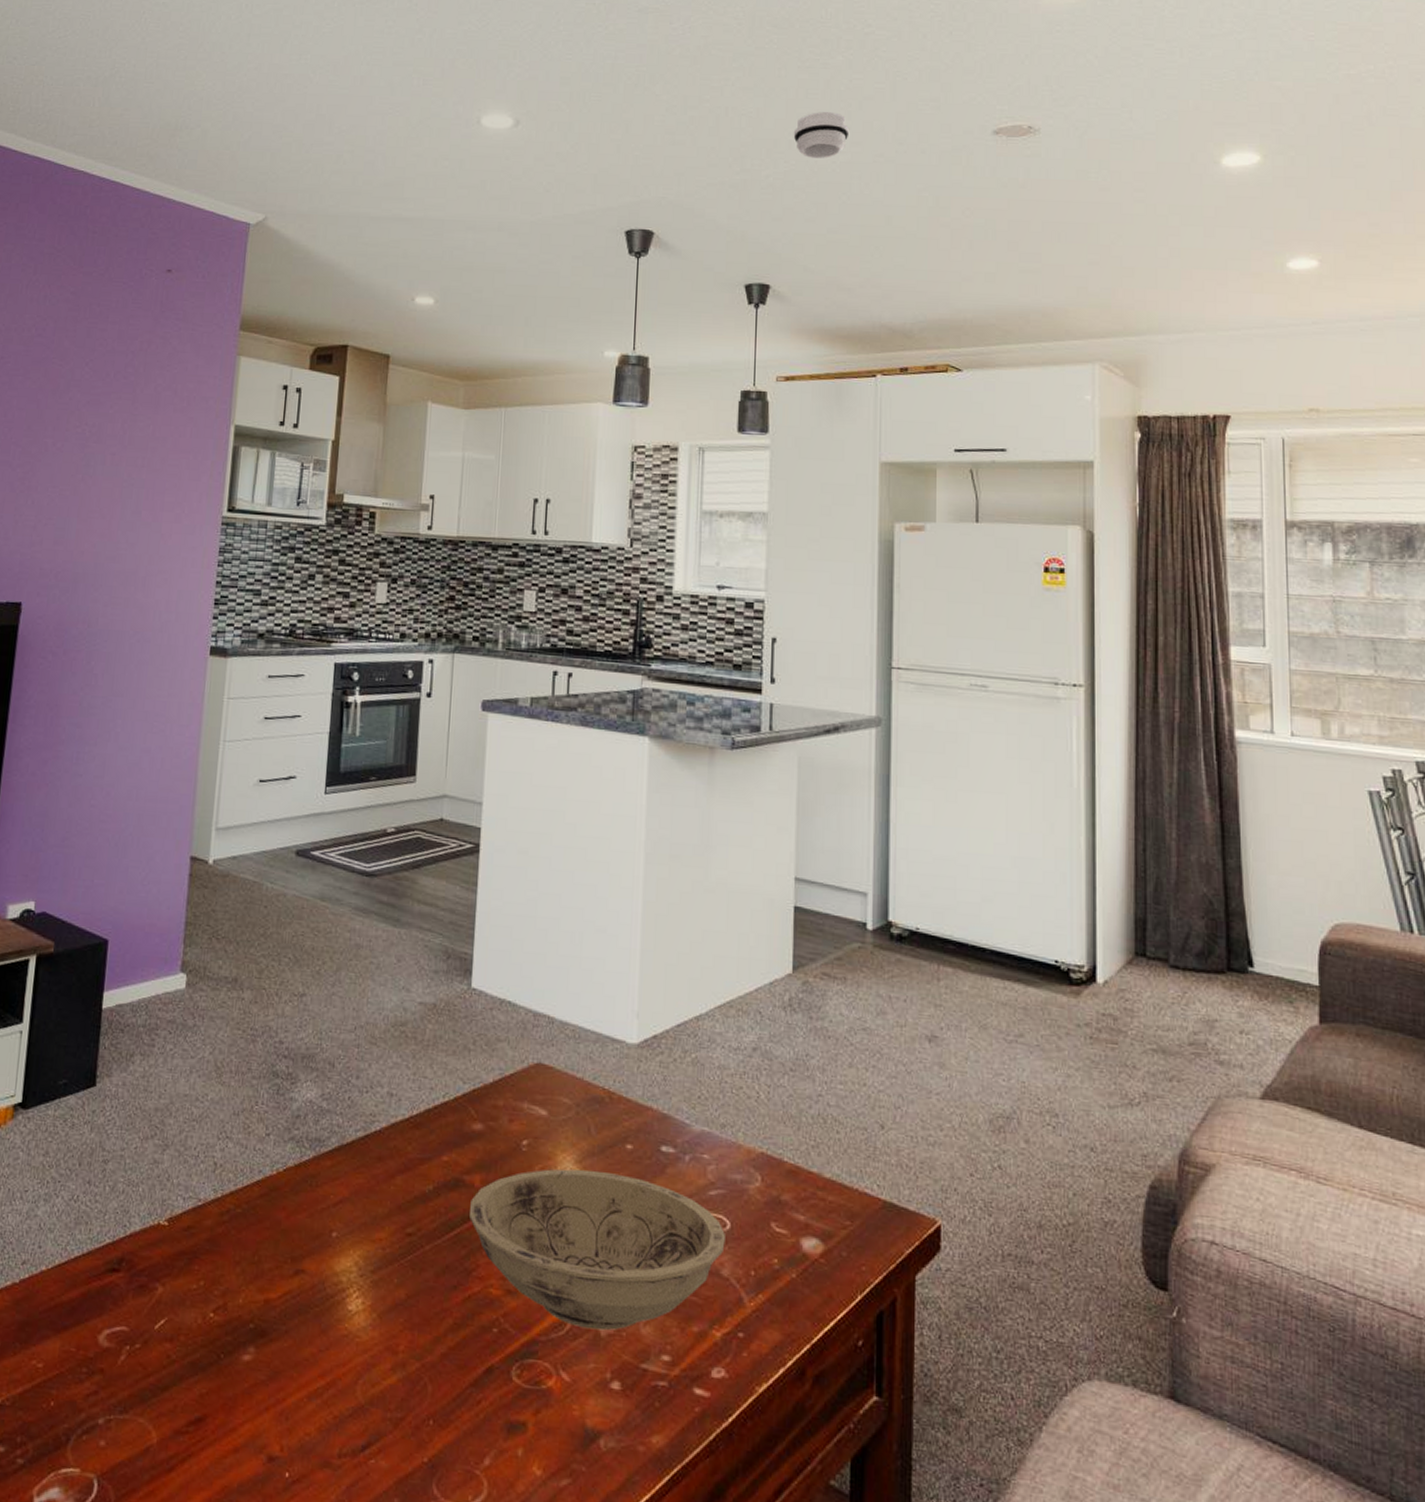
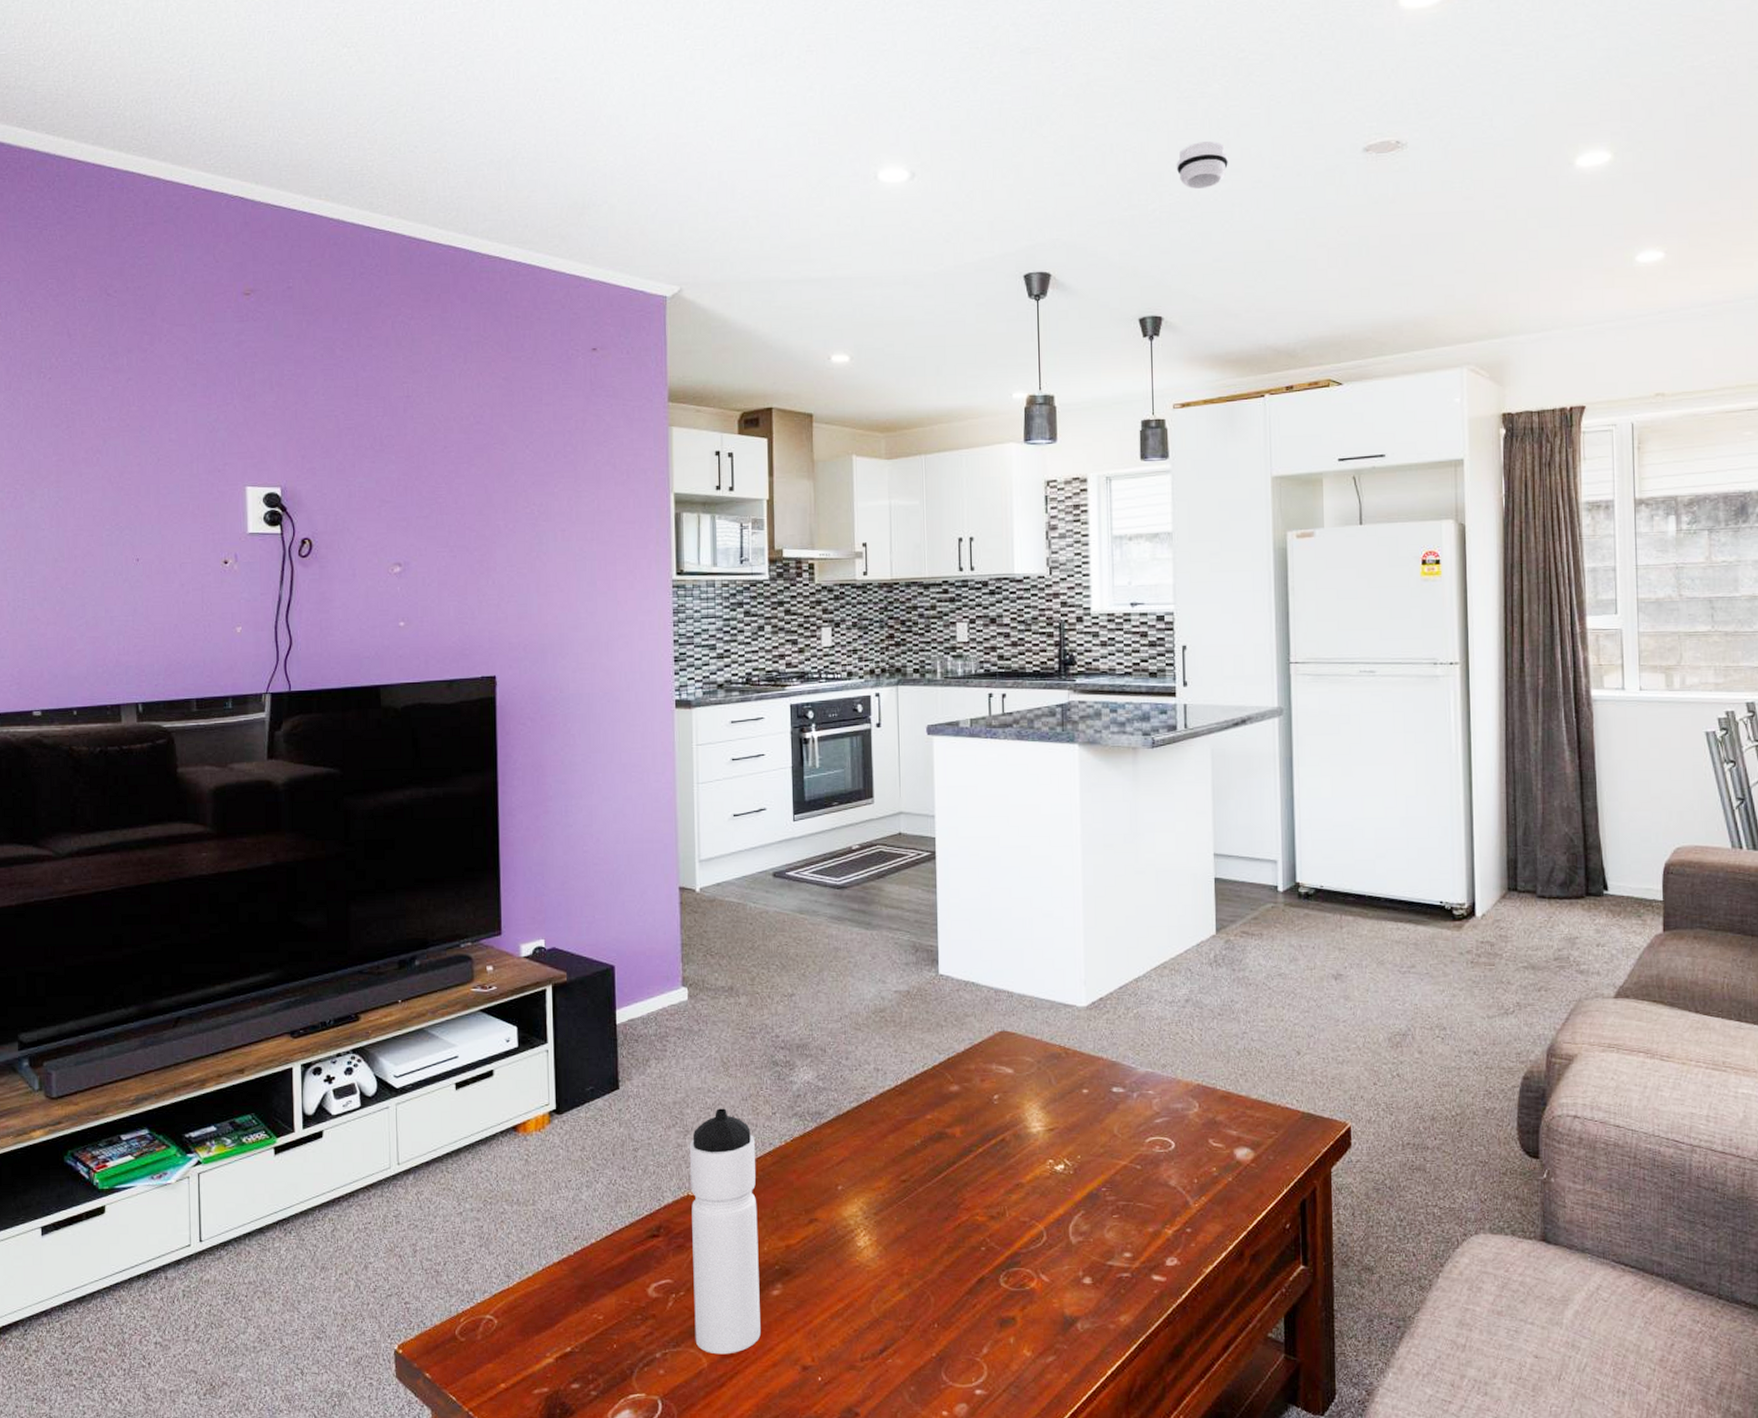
water bottle: none [146,1122,242,1430] -> present [689,1108,761,1355]
bowl: present [469,1169,725,1331] -> none [954,1113,1171,1239]

